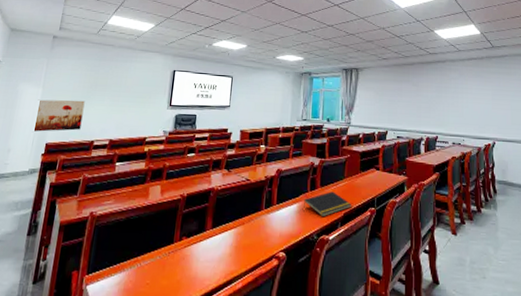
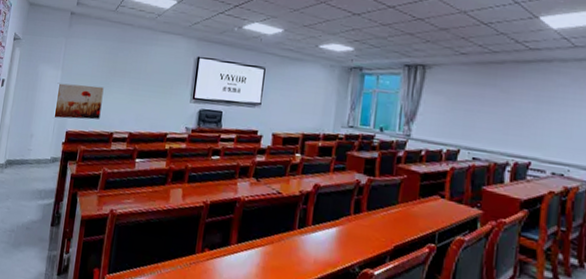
notepad: present [304,191,351,217] -> none [344,217,405,248]

